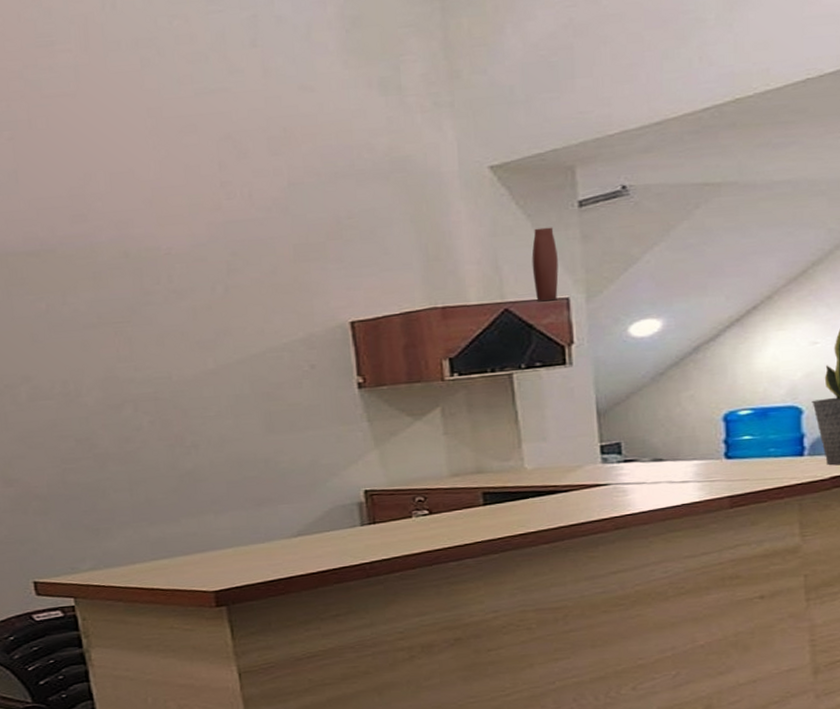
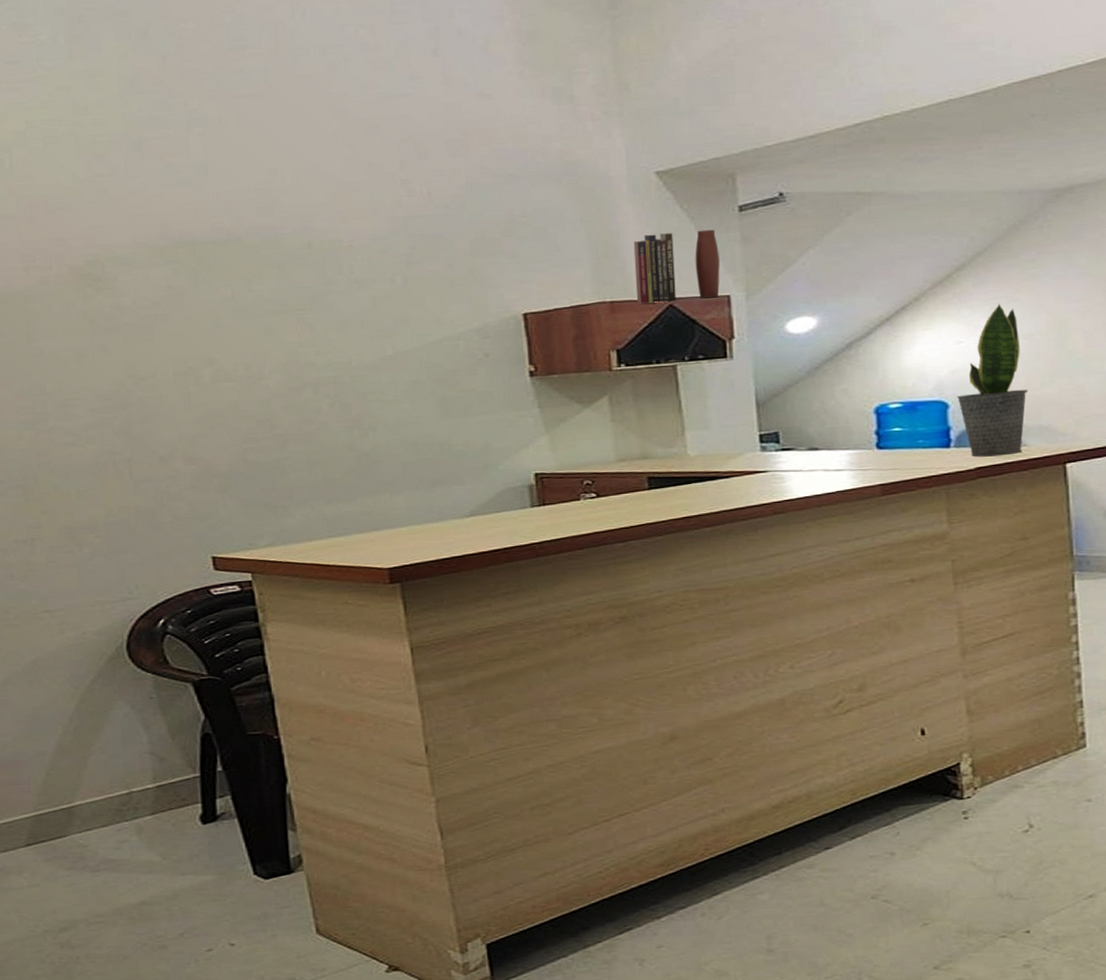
books: none [466,232,512,309] -> present [633,233,676,304]

